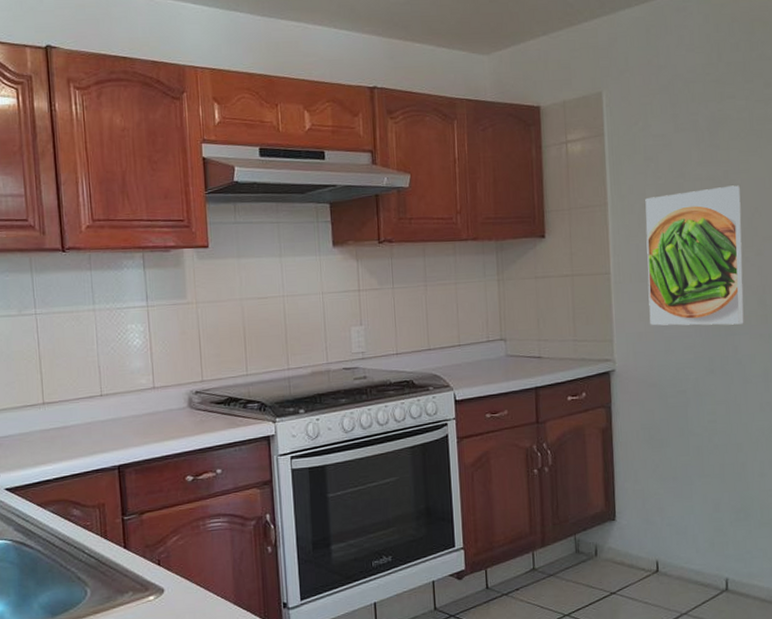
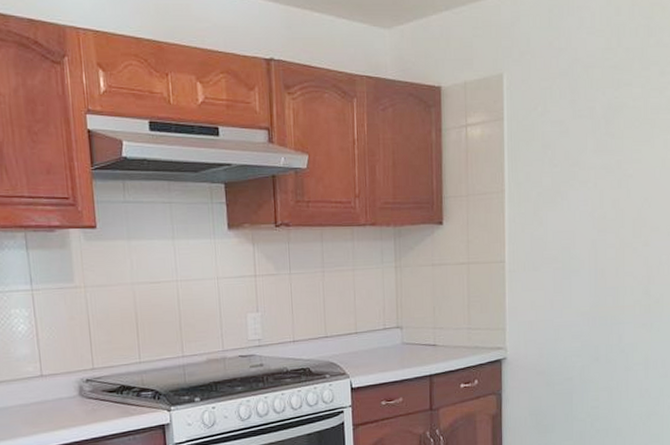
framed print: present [645,185,744,326] -> none [540,175,632,315]

